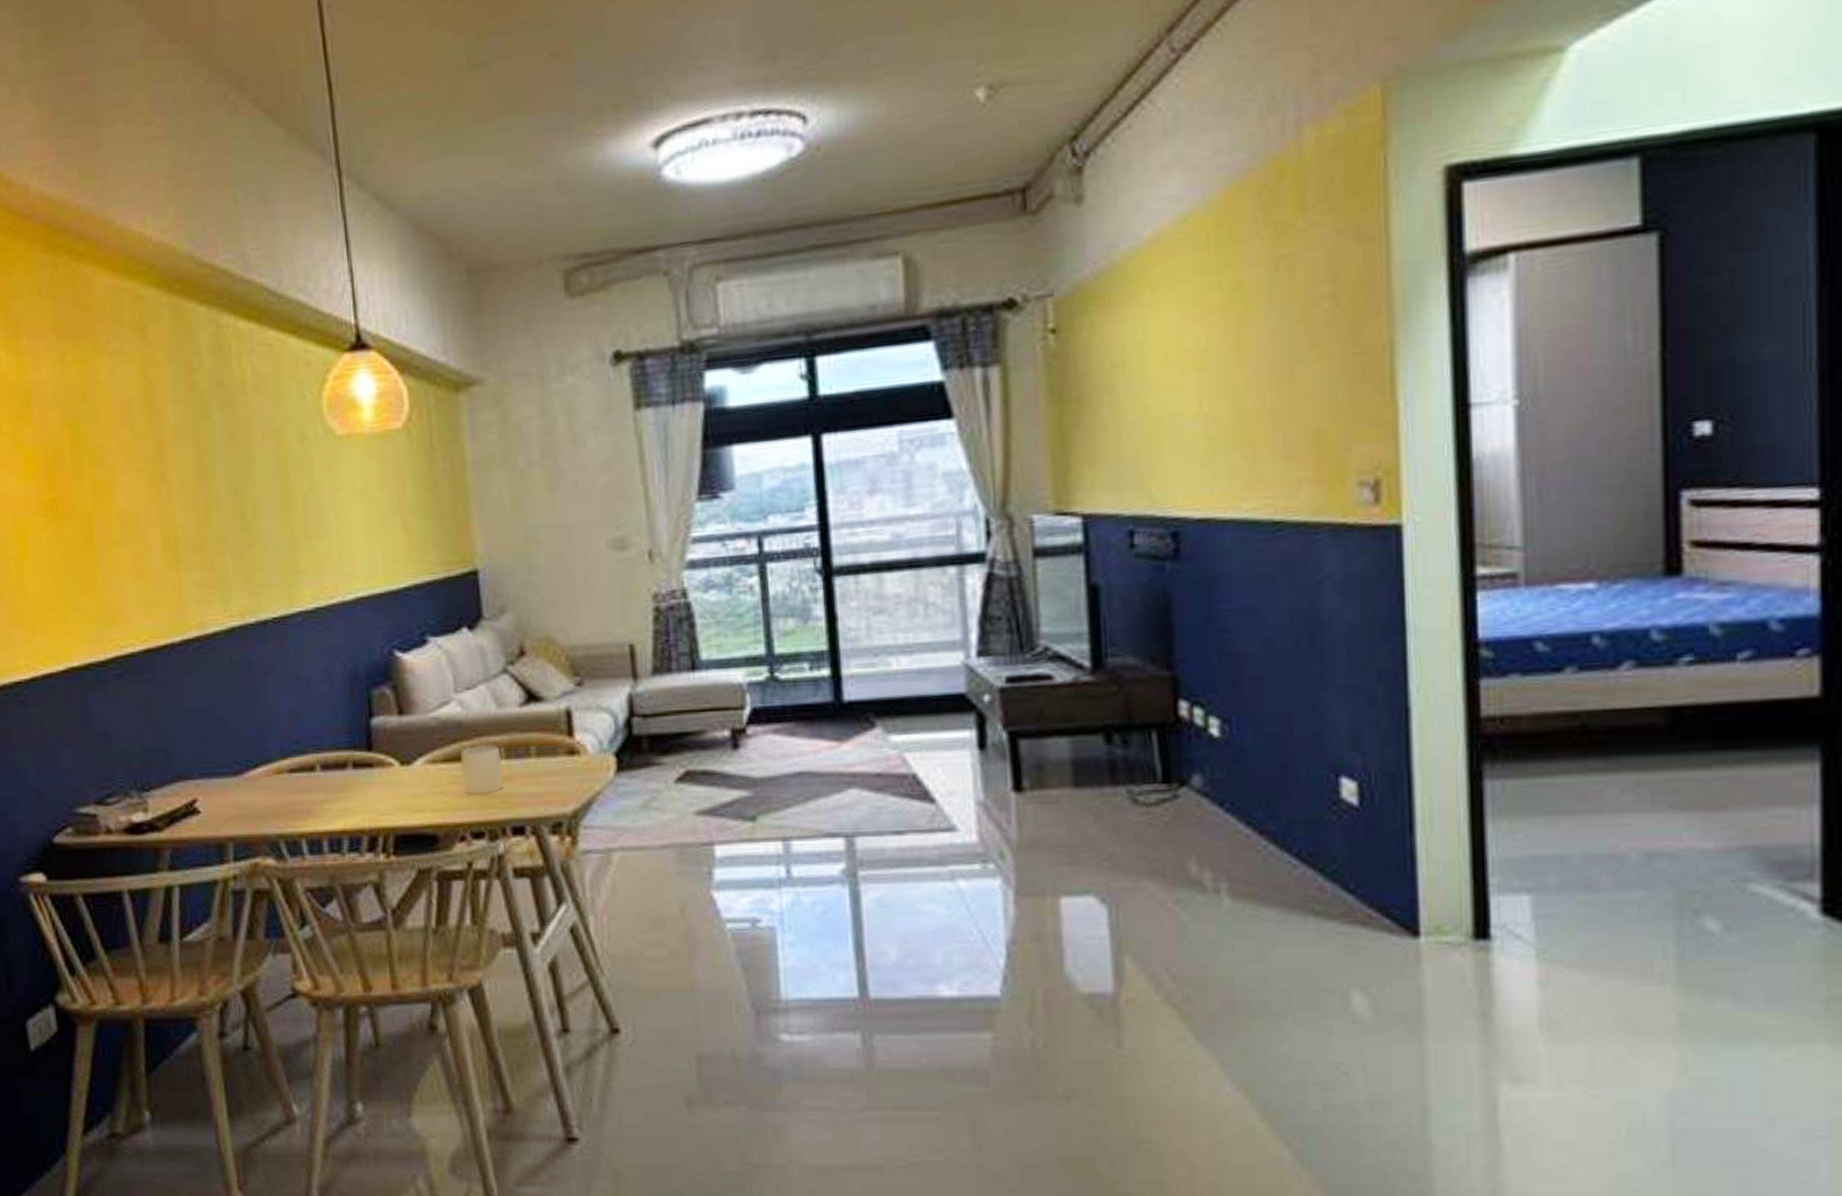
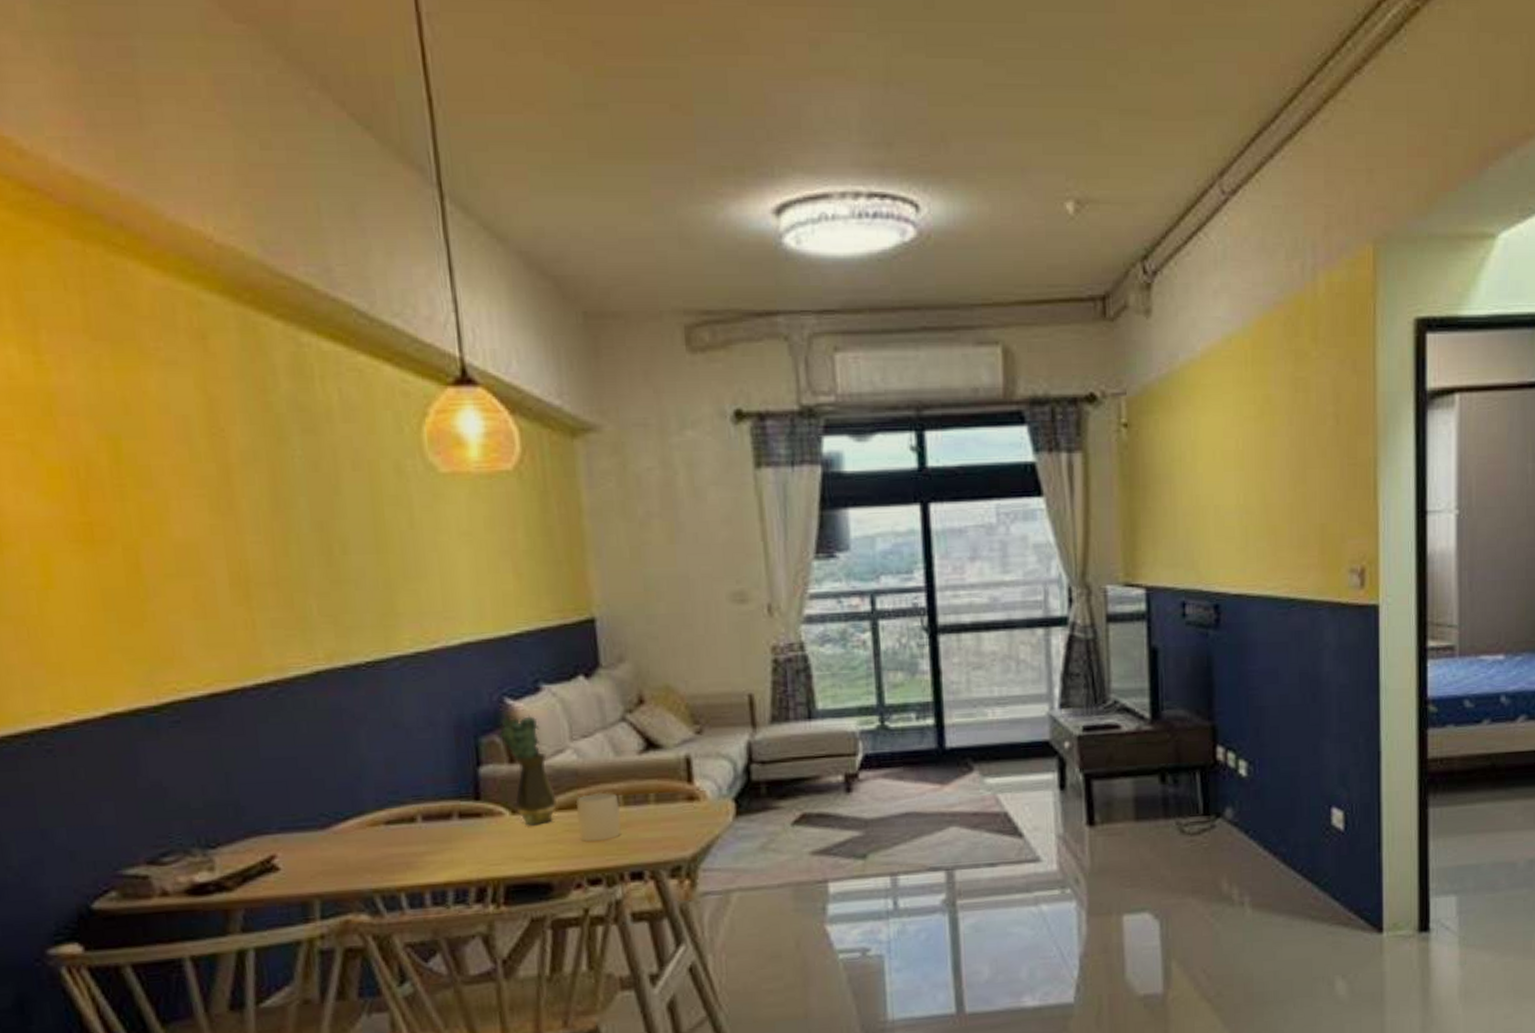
vase: none [389,664,443,777] -> present [499,711,557,825]

